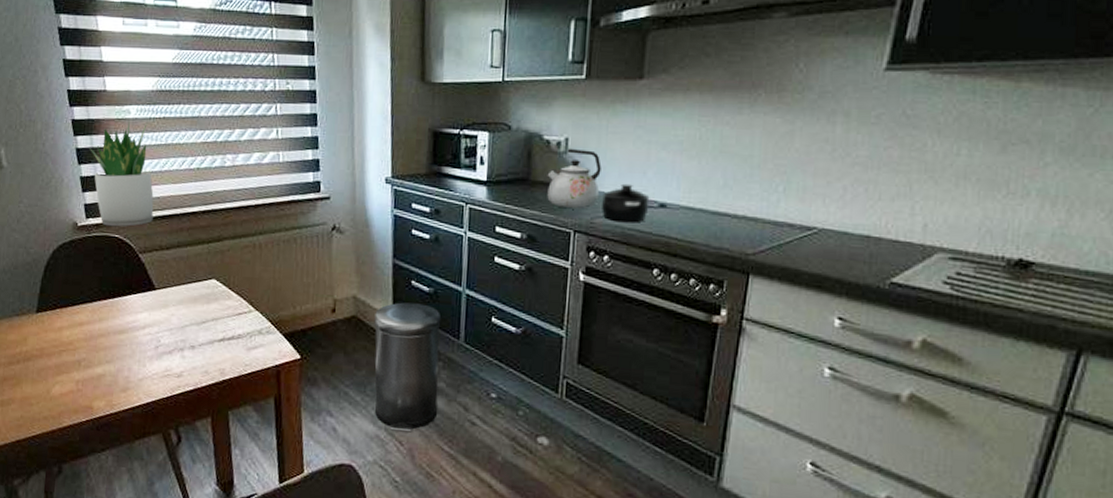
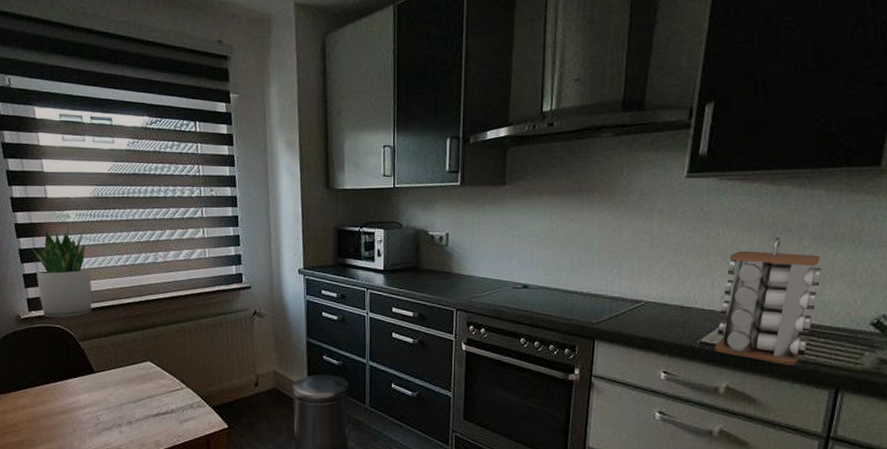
kettle: present [547,149,602,210] -> none [433,242,476,292]
saucepan: present [602,183,650,223] -> none [478,269,515,301]
spice rack: none [909,149,1070,318] -> present [714,236,822,365]

